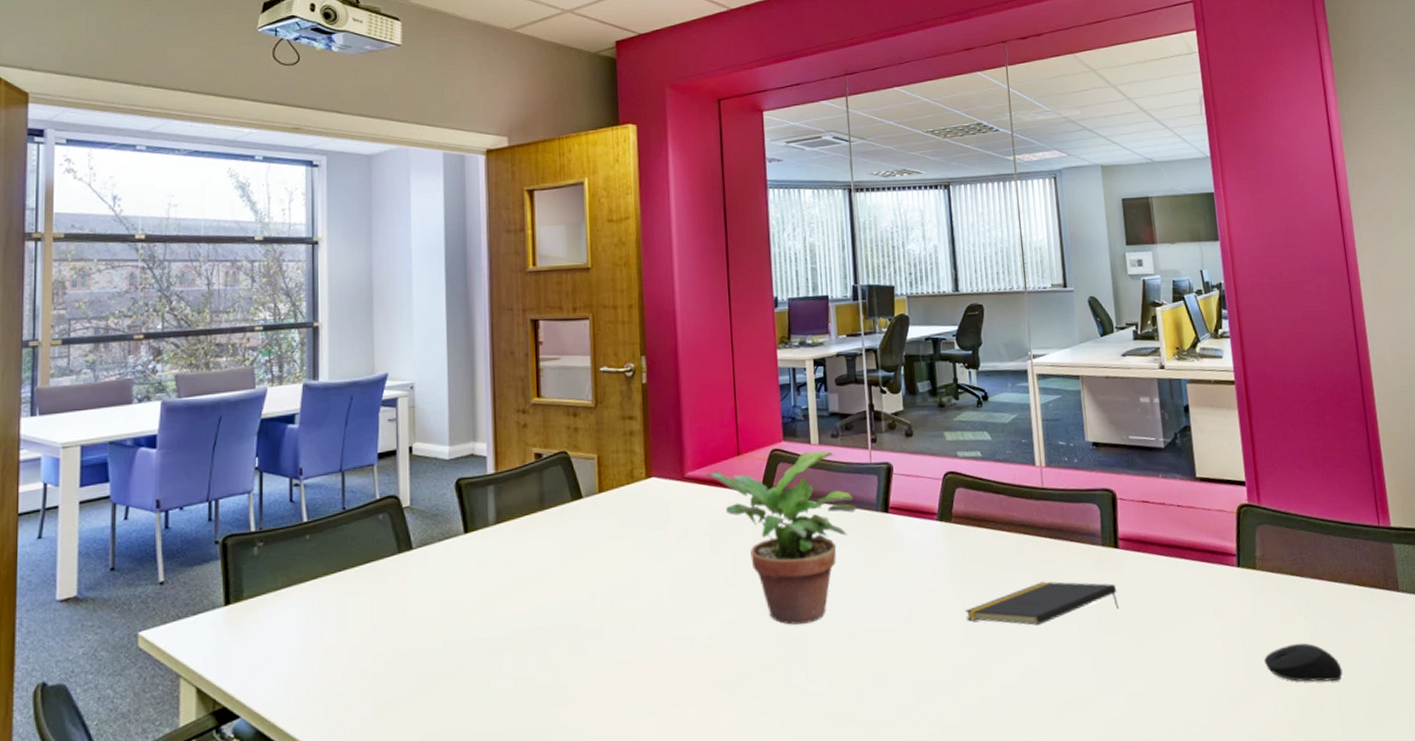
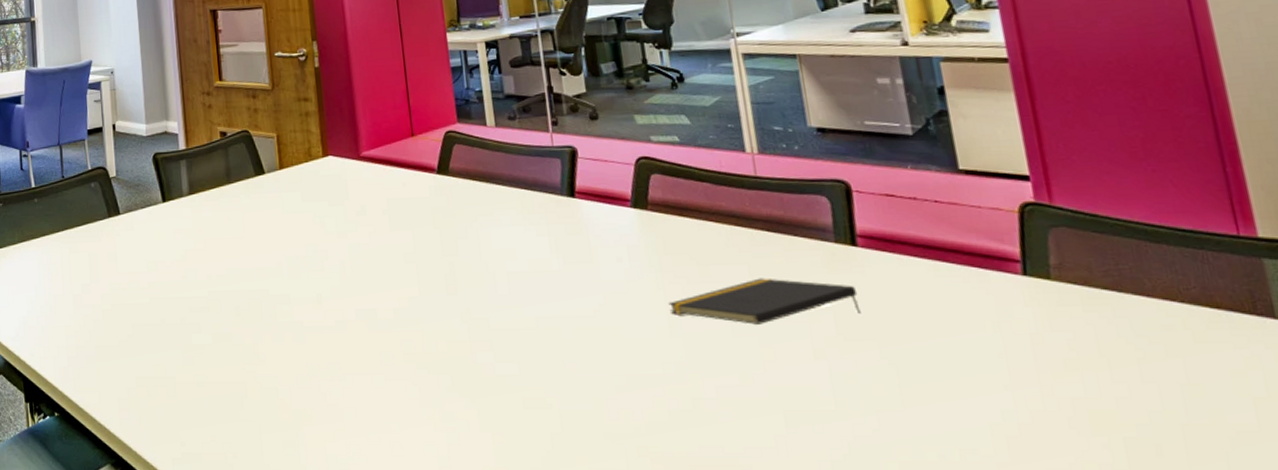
potted plant: present [704,451,857,625] -> none [379,133,540,305]
computer mouse: present [1264,642,1343,682] -> none [1068,371,1190,420]

